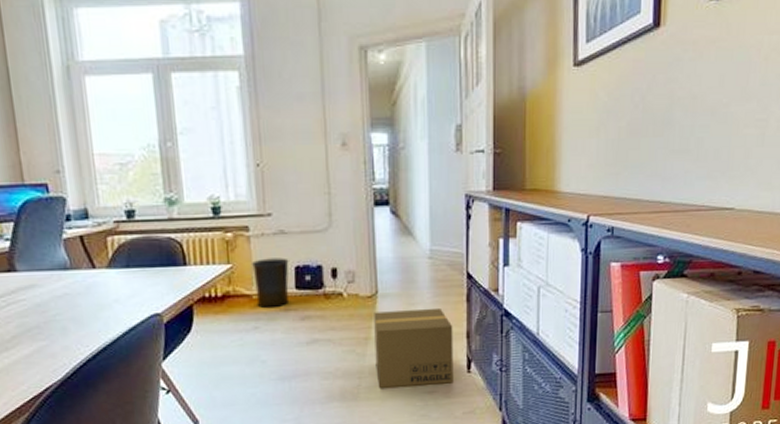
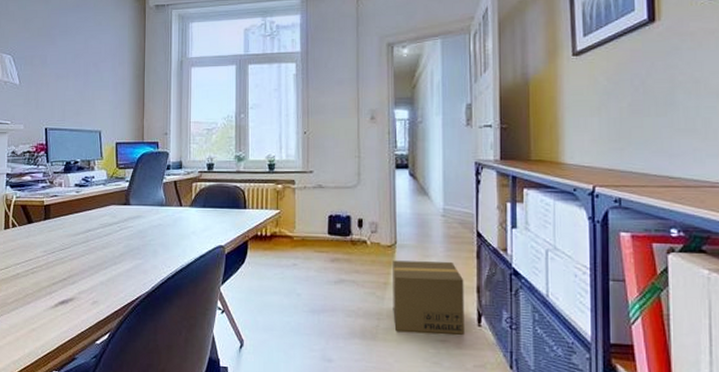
waste bin: present [251,258,289,308] -> none [294,207,324,248]

